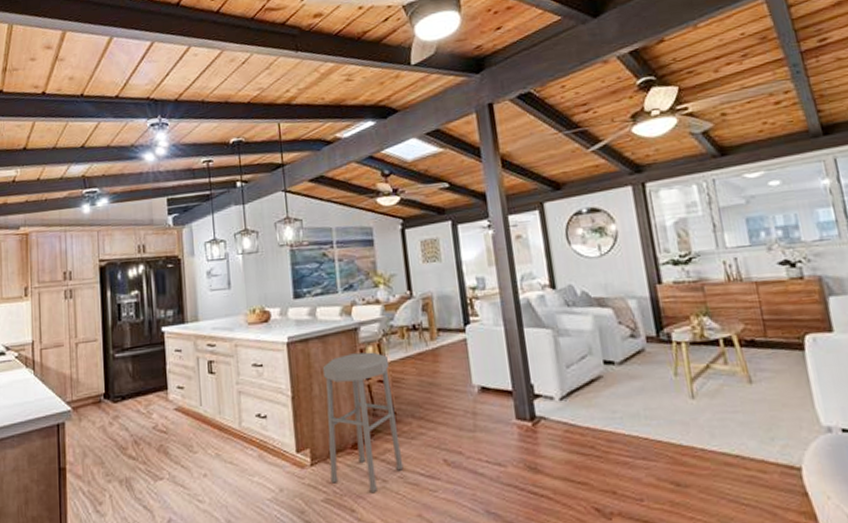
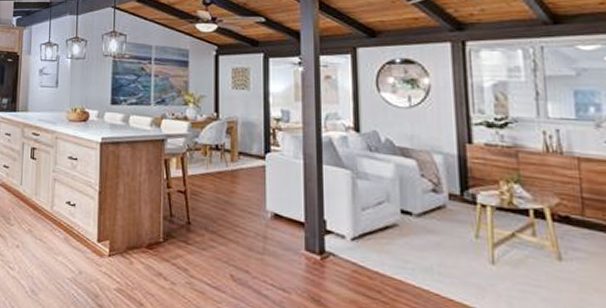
bar stool: present [323,352,404,494] -> none [125,162,192,293]

